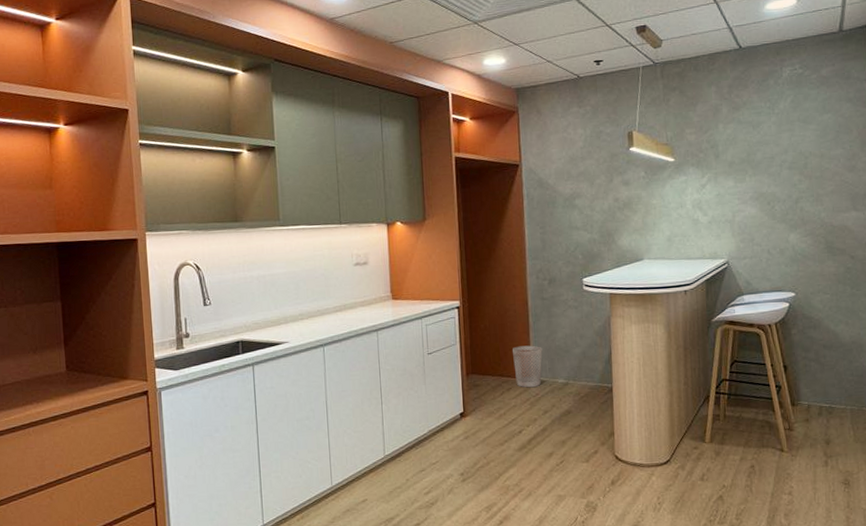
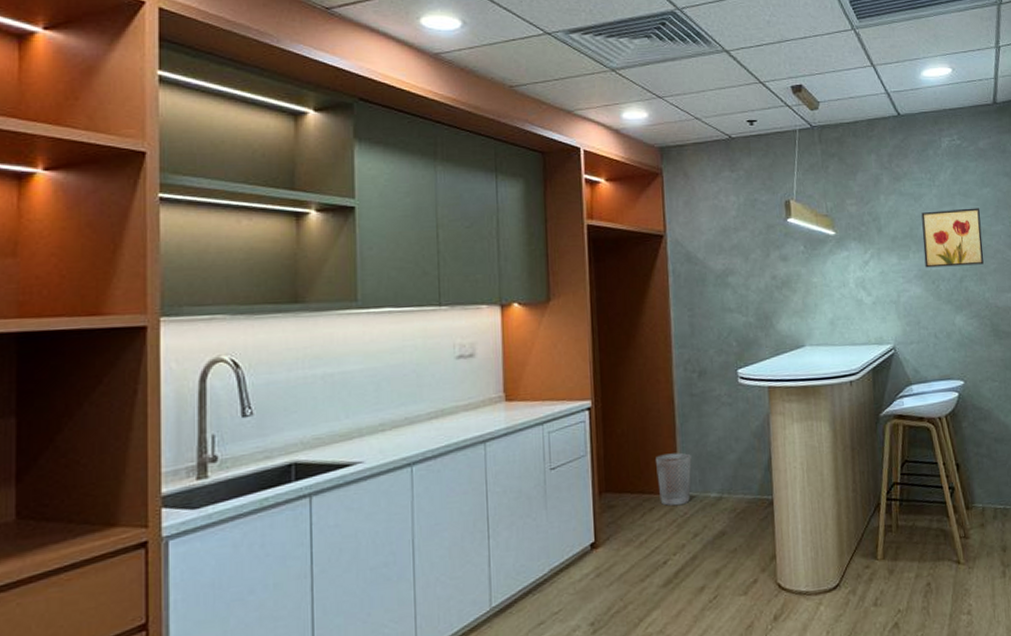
wall art: none [759,133,821,190] -> present [921,208,984,268]

